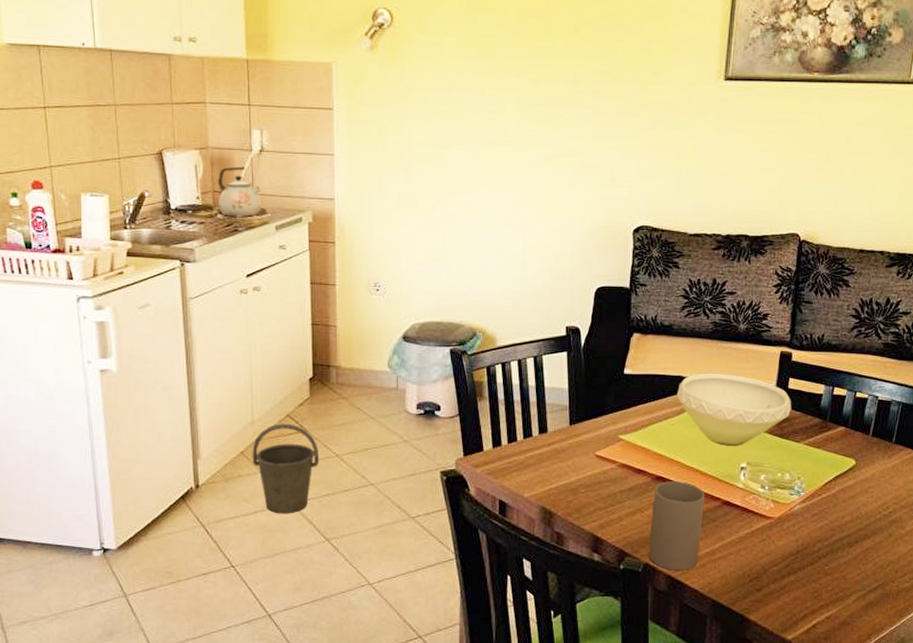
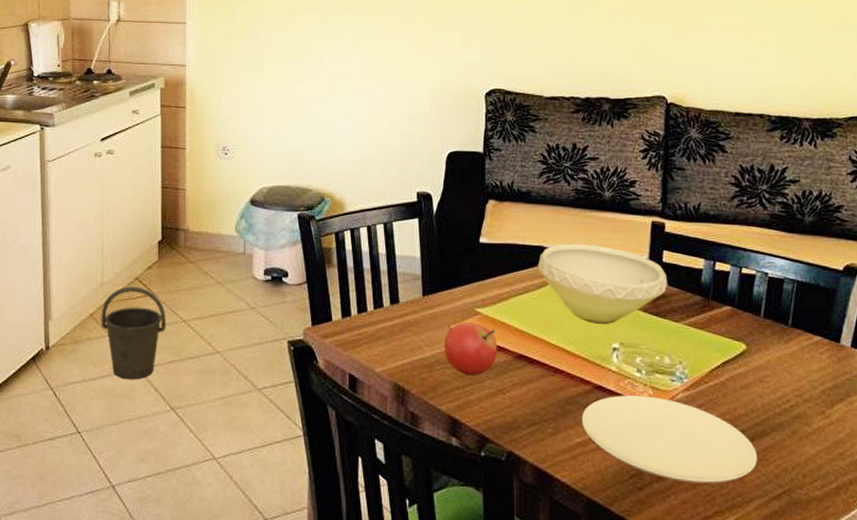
kettle: present [217,166,262,217] -> none [77,35,118,83]
fruit: none [588,449,638,497] -> present [444,322,498,376]
cup: present [649,481,706,570] -> none [512,360,574,462]
plate: none [710,509,859,582] -> present [581,395,757,484]

